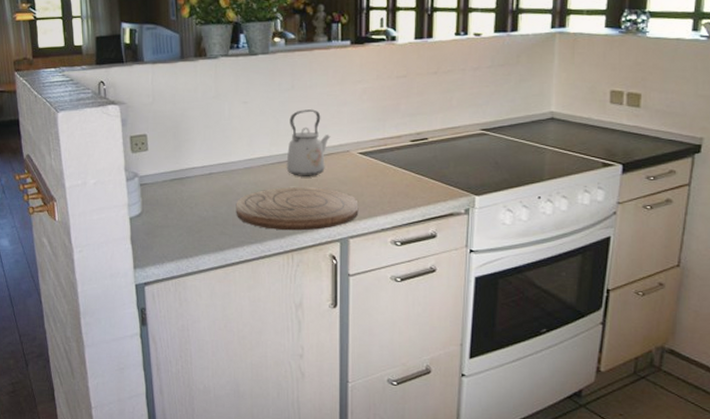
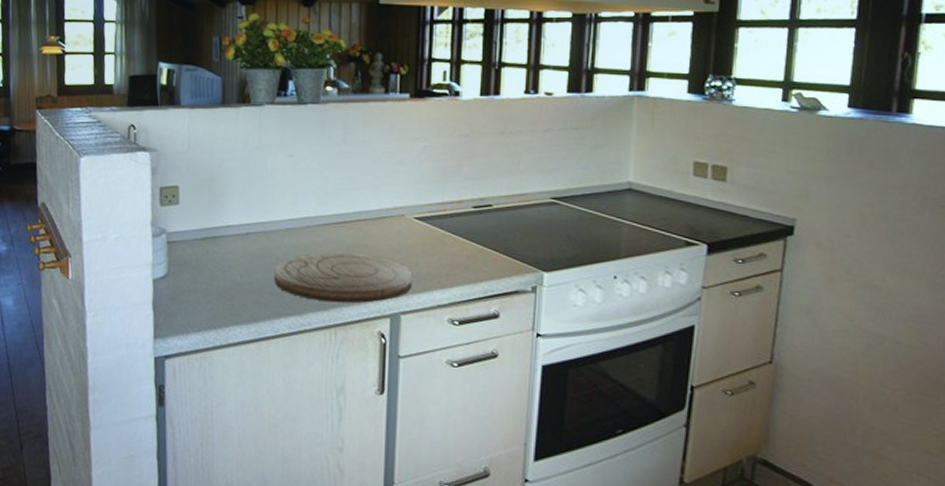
kettle: present [286,109,331,176] -> none [333,167,384,242]

